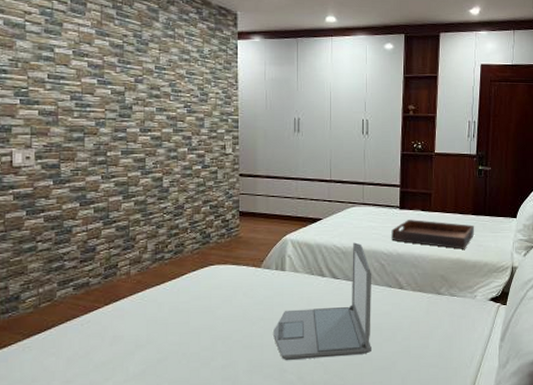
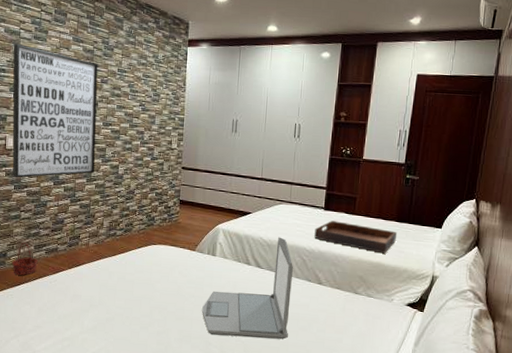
wall art: none [16,38,133,202] -> present [12,43,99,178]
basket: none [27,279,64,321] -> present [11,241,38,275]

